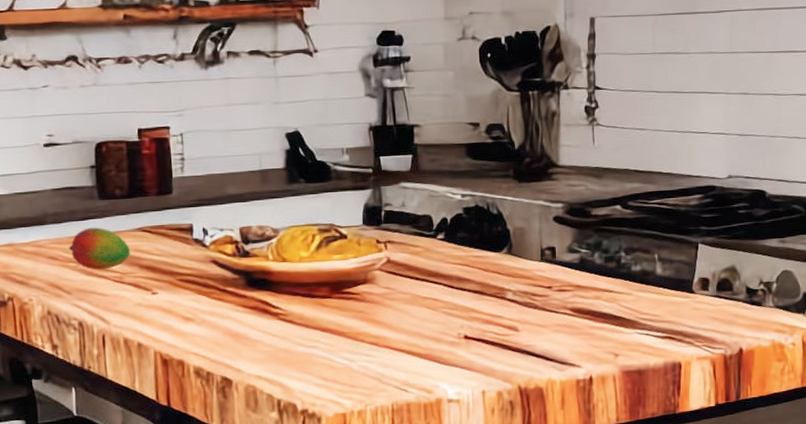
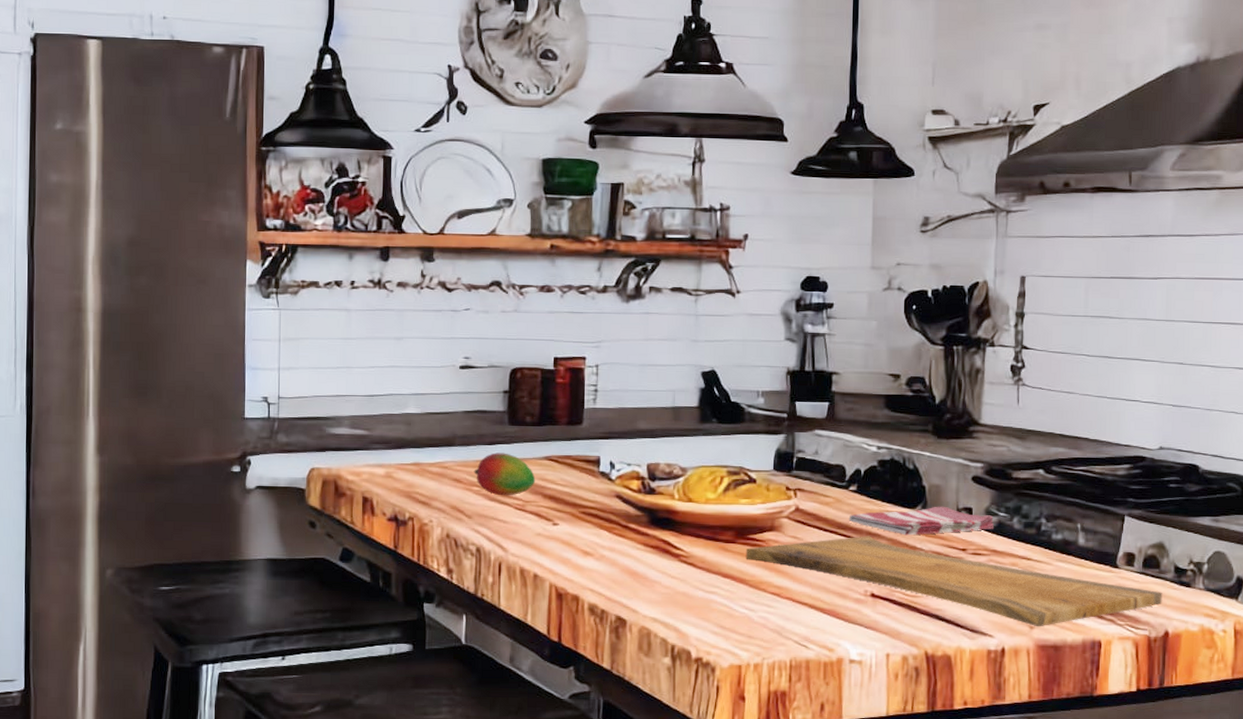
cutting board: none [342,281,736,355] -> present [745,536,1162,627]
dish towel: none [438,247,576,278] -> present [848,506,994,536]

